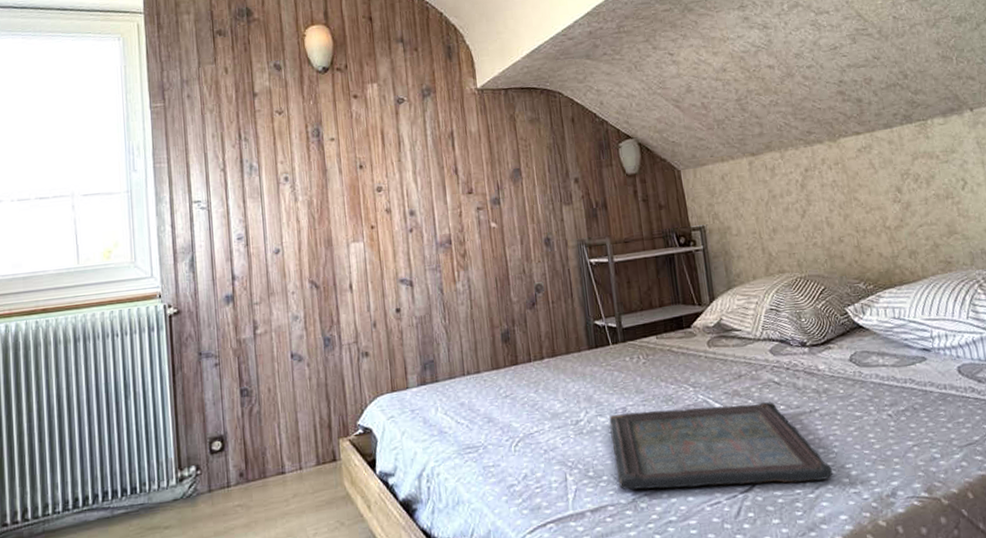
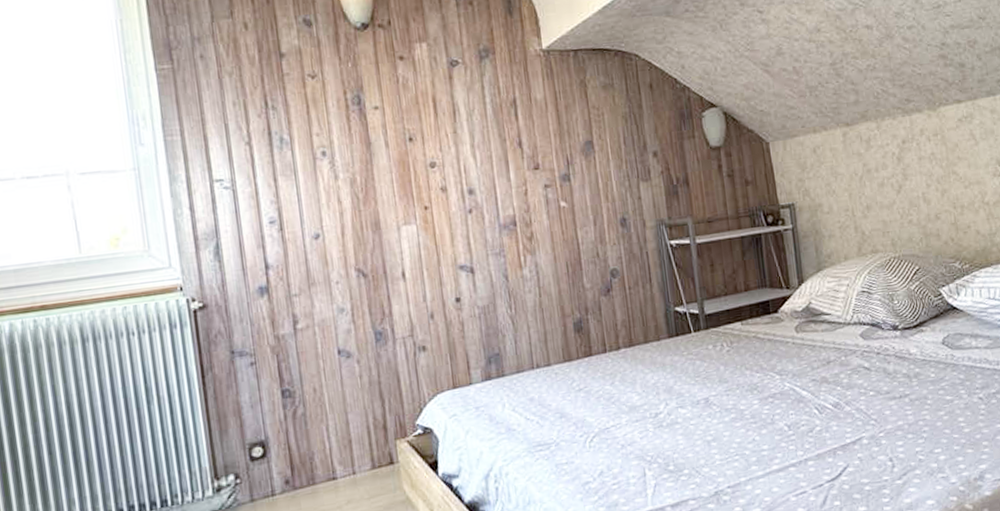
serving tray: present [609,401,833,490] -> none [690,388,922,483]

